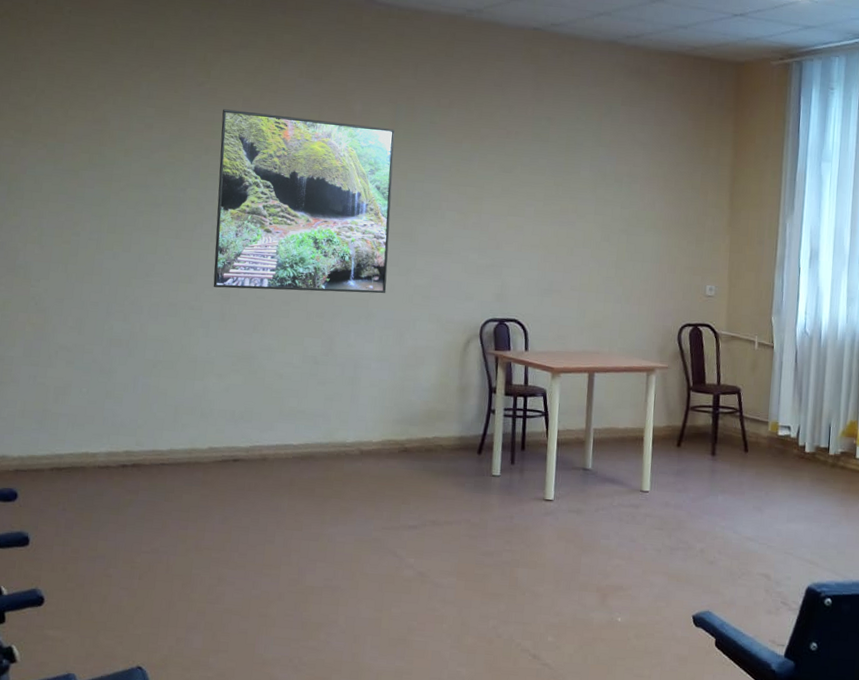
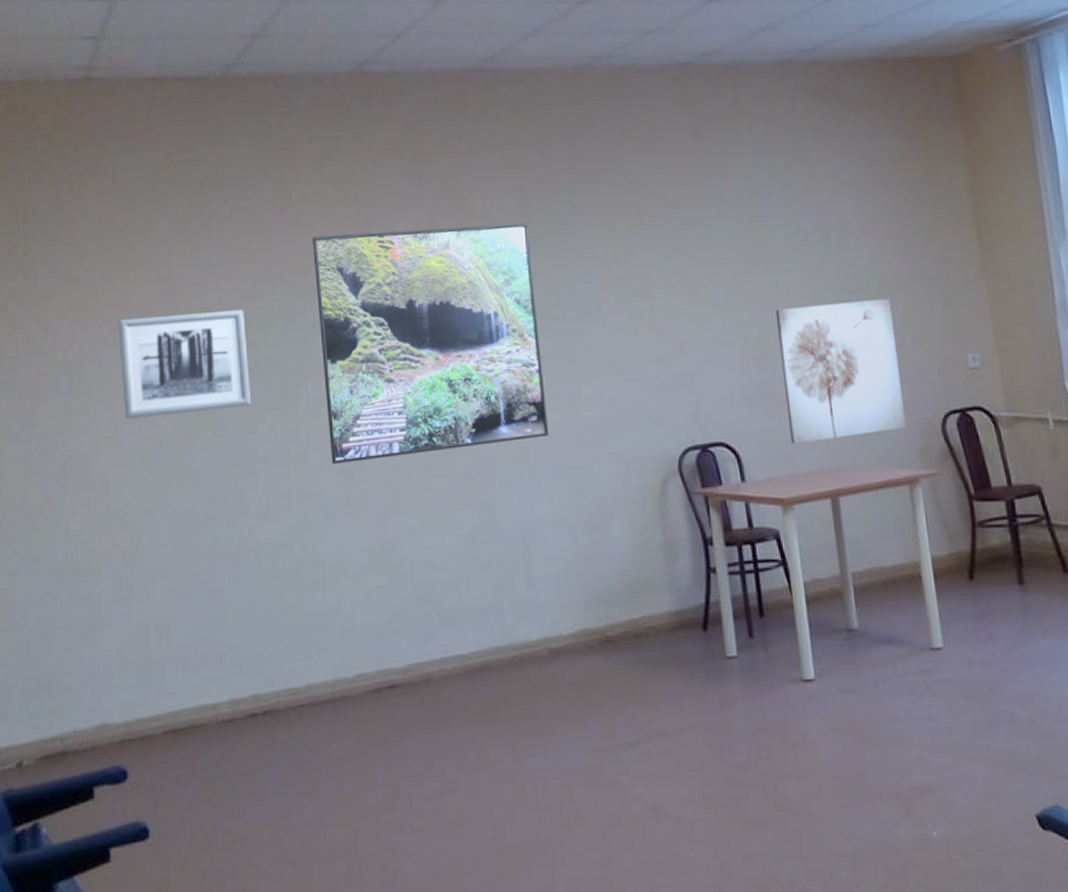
wall art: none [51,146,159,232] -> present [118,309,252,419]
wall art: none [567,228,658,331] -> present [775,298,906,445]

